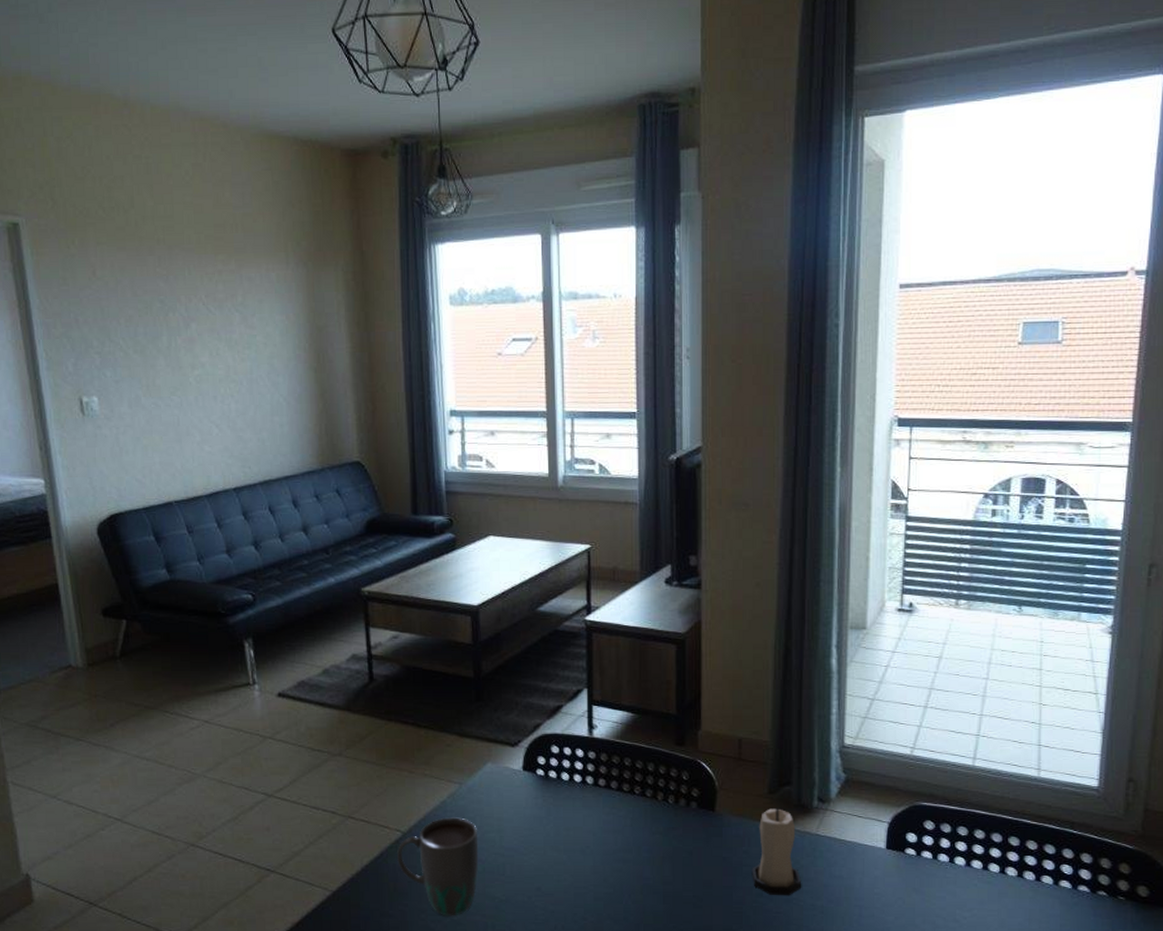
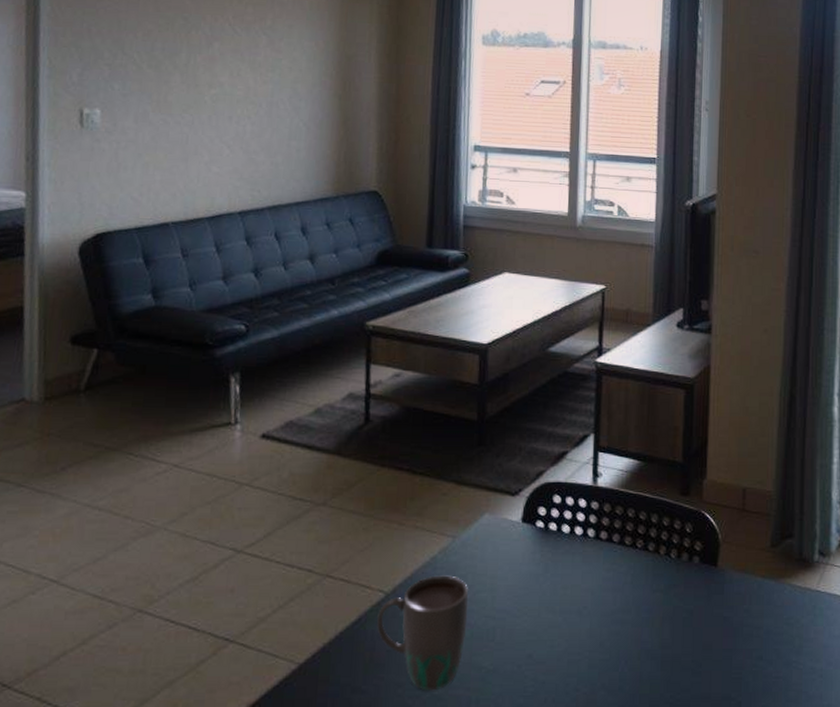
candle: present [752,808,802,896] -> none [752,563,802,659]

